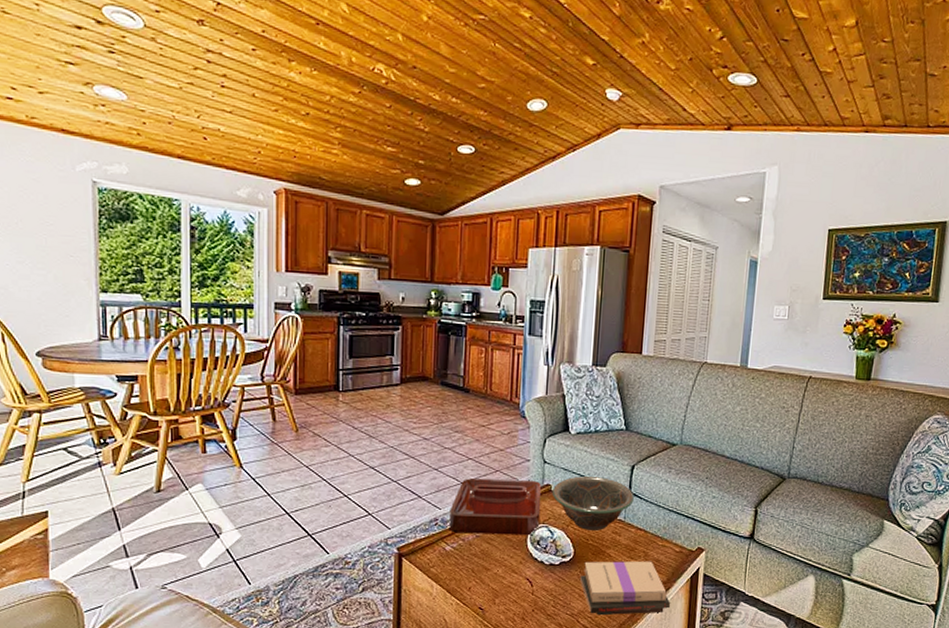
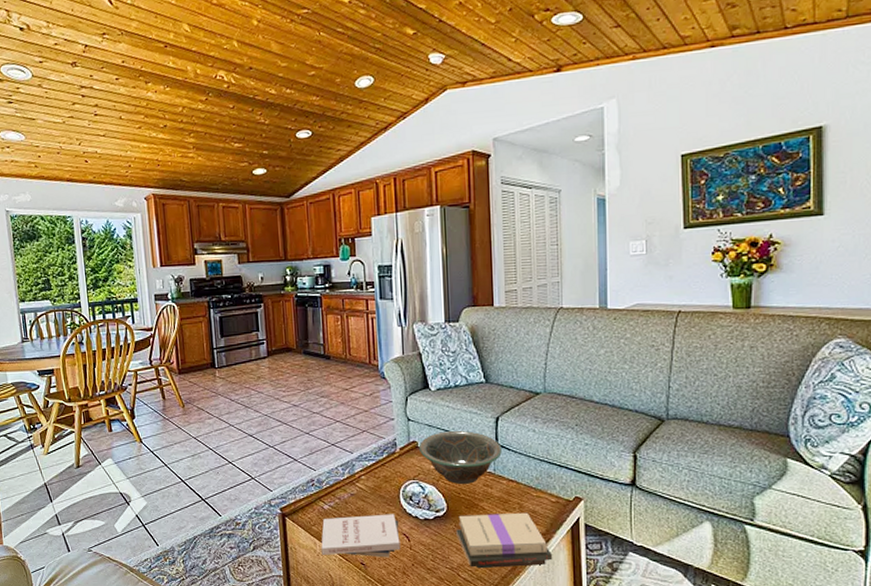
books: none [438,557,524,603] -> present [321,514,401,558]
decorative tray: present [449,478,541,536] -> none [324,438,411,493]

